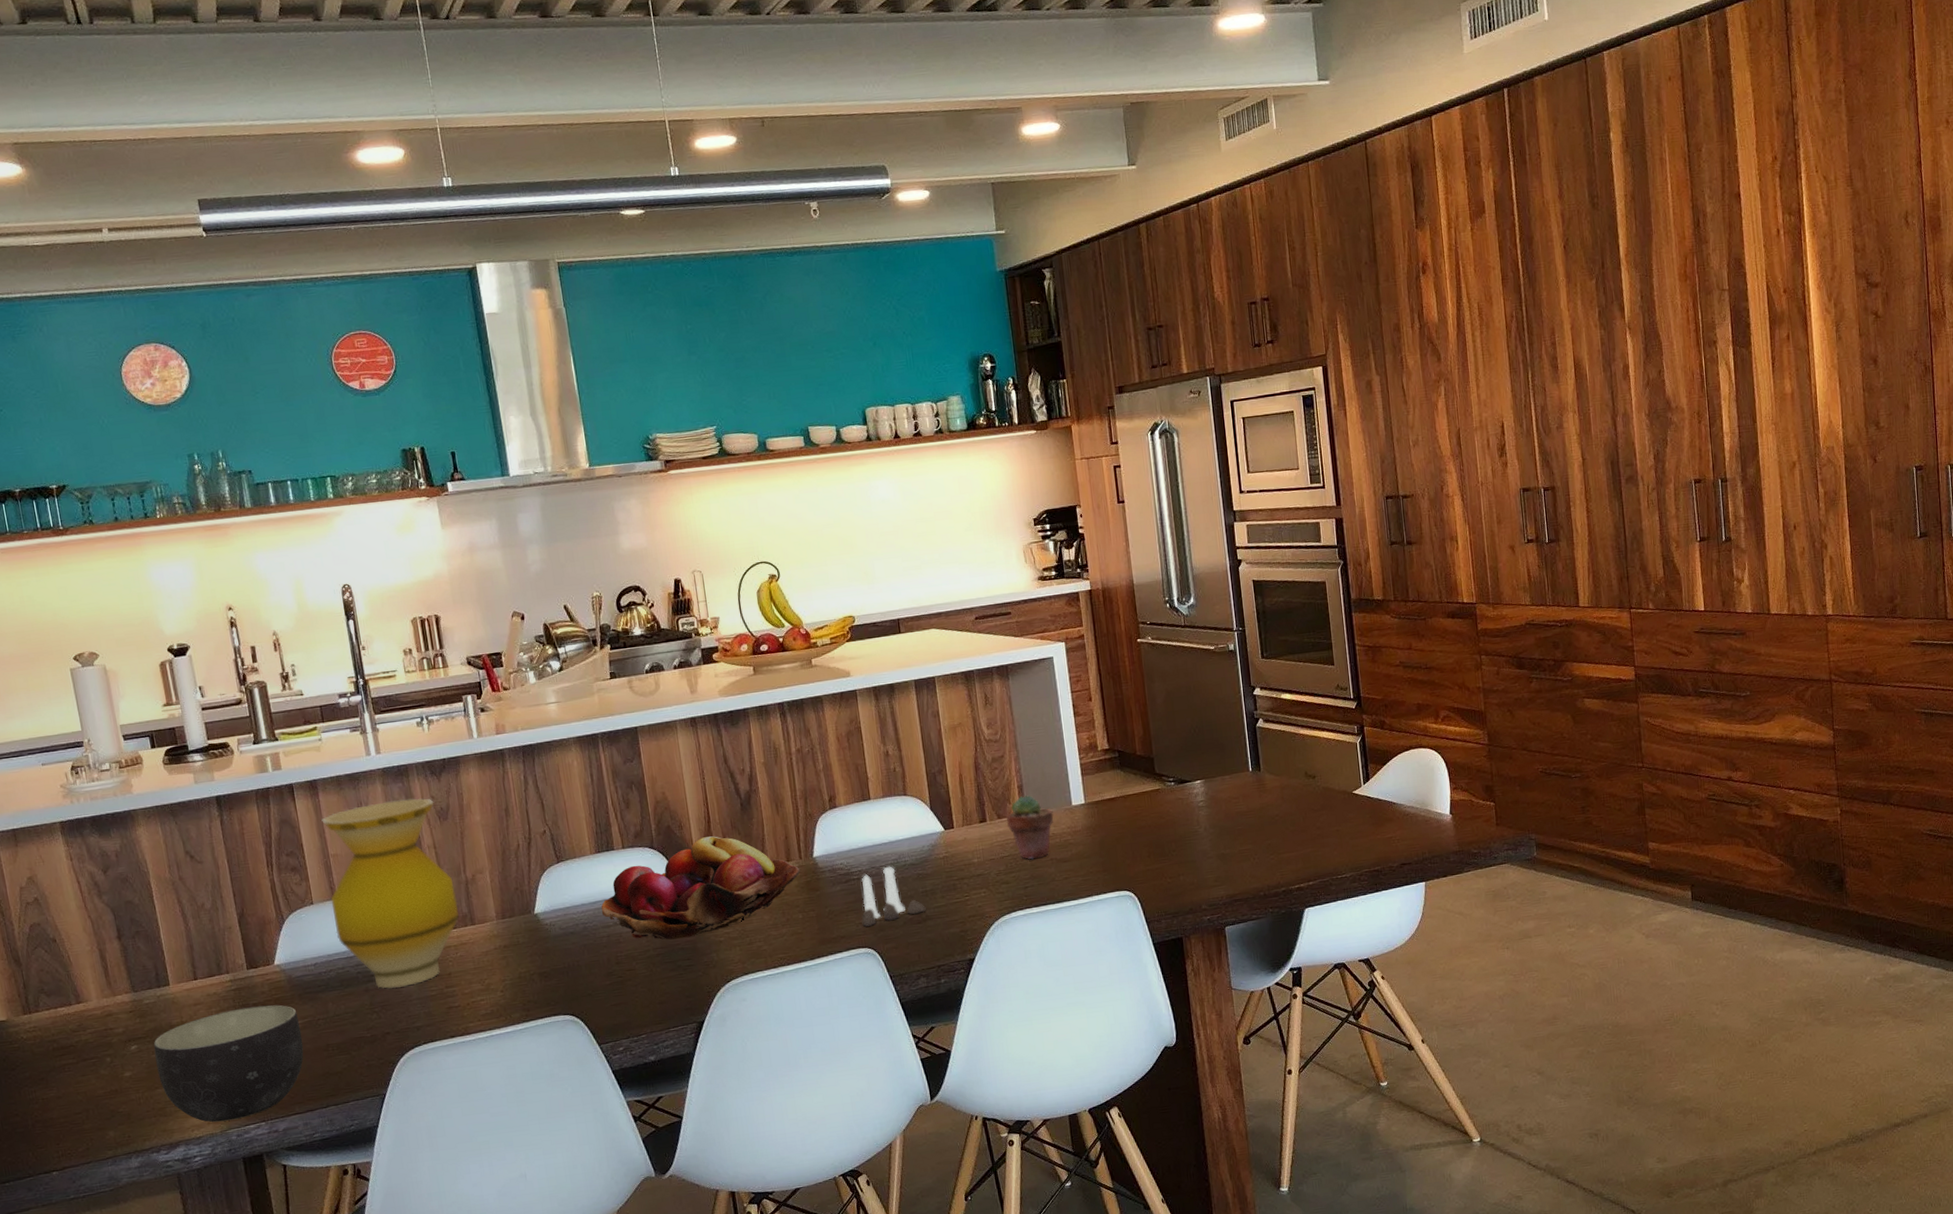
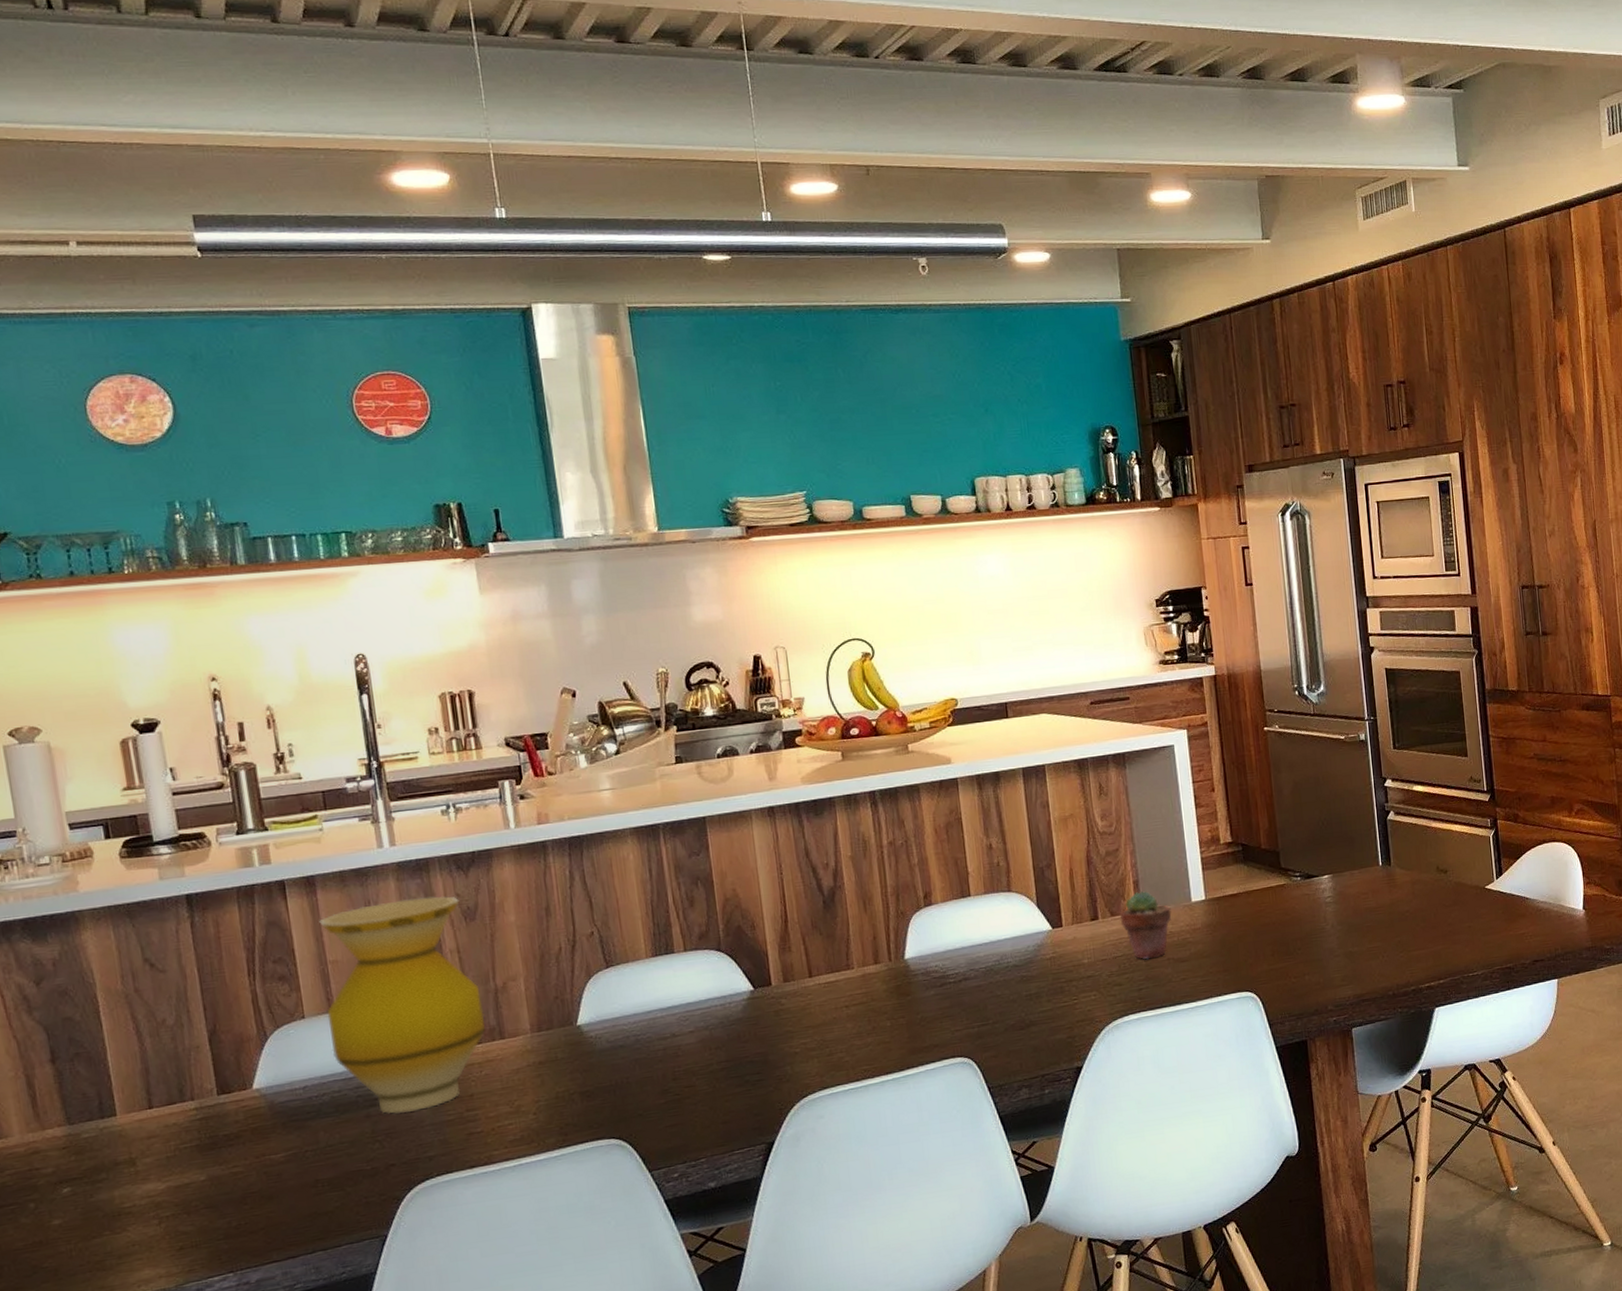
bowl: present [153,1005,304,1122] -> none [92,1135,286,1276]
fruit basket: present [601,836,801,940] -> none [656,937,890,1052]
salt and pepper shaker set: present [861,866,926,927] -> none [957,968,1030,1034]

